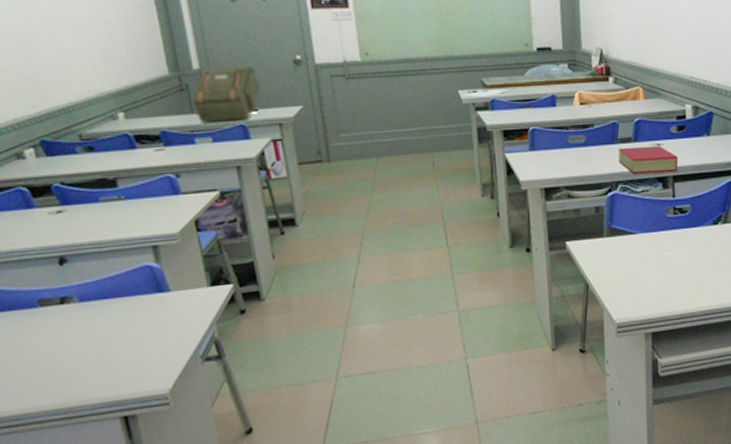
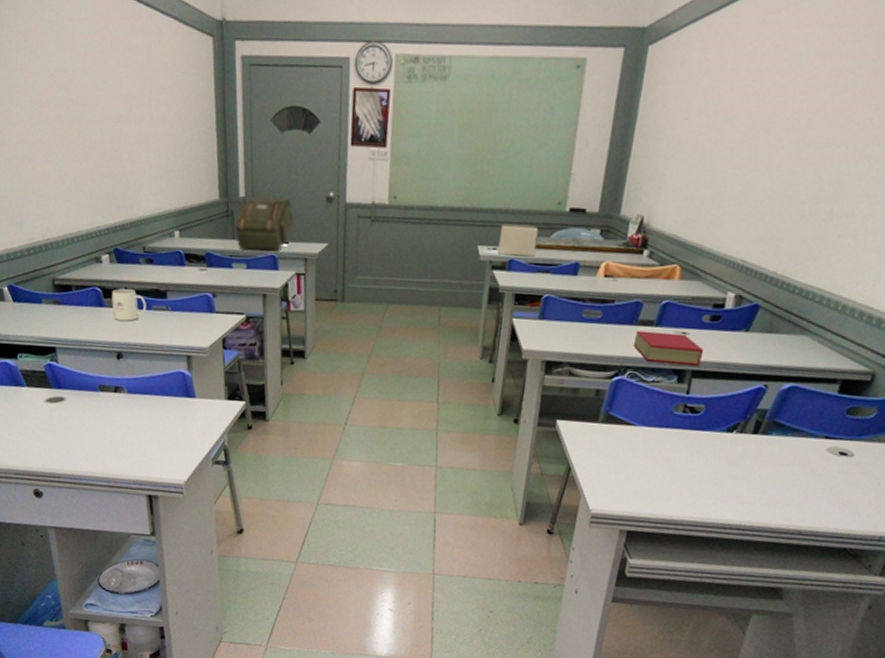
mug: none [43,183,92,221] -> present [112,288,146,321]
box: none [476,66,514,96] -> present [497,223,539,257]

